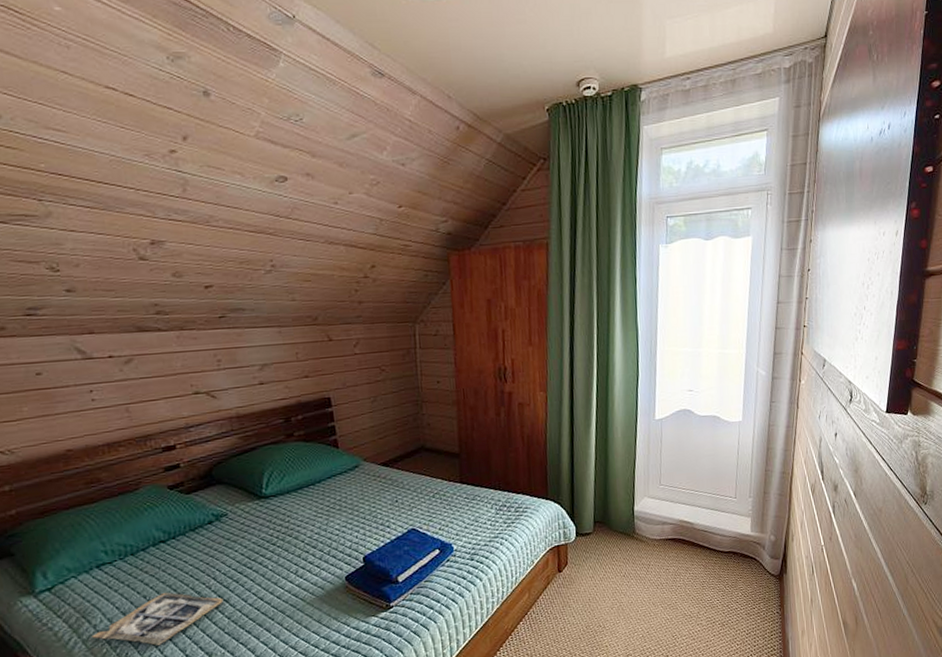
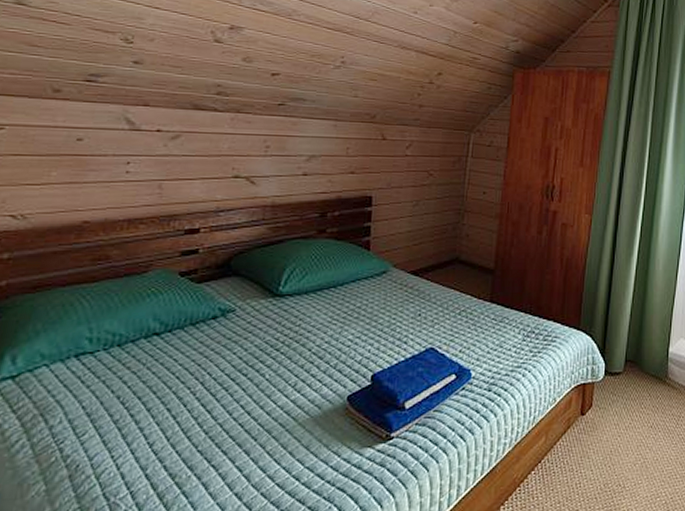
magazine: present [91,592,224,645] -> none [43,394,206,459]

